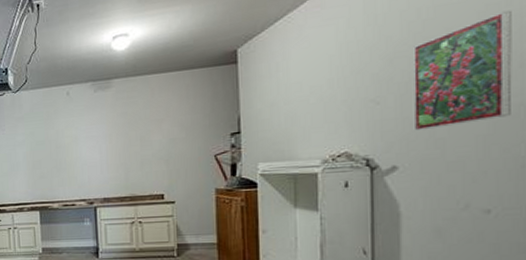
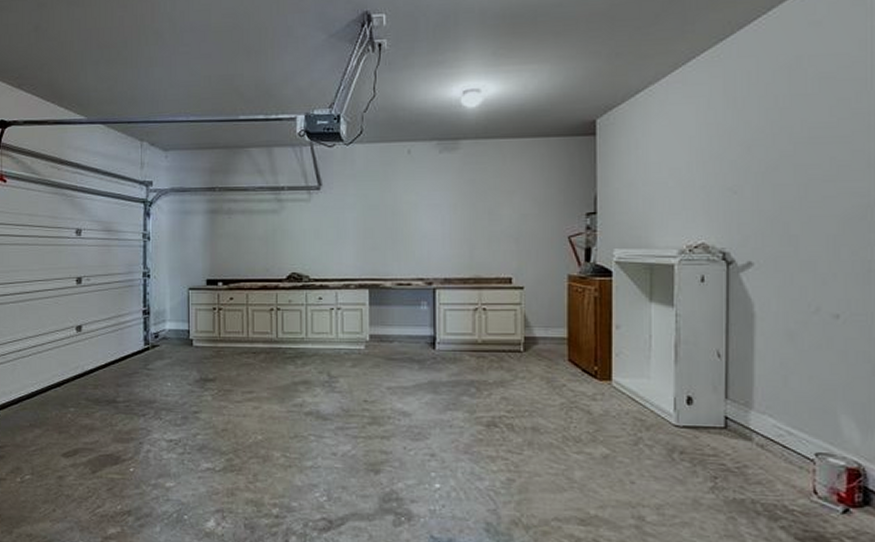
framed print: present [413,10,512,131] -> none [769,107,861,225]

